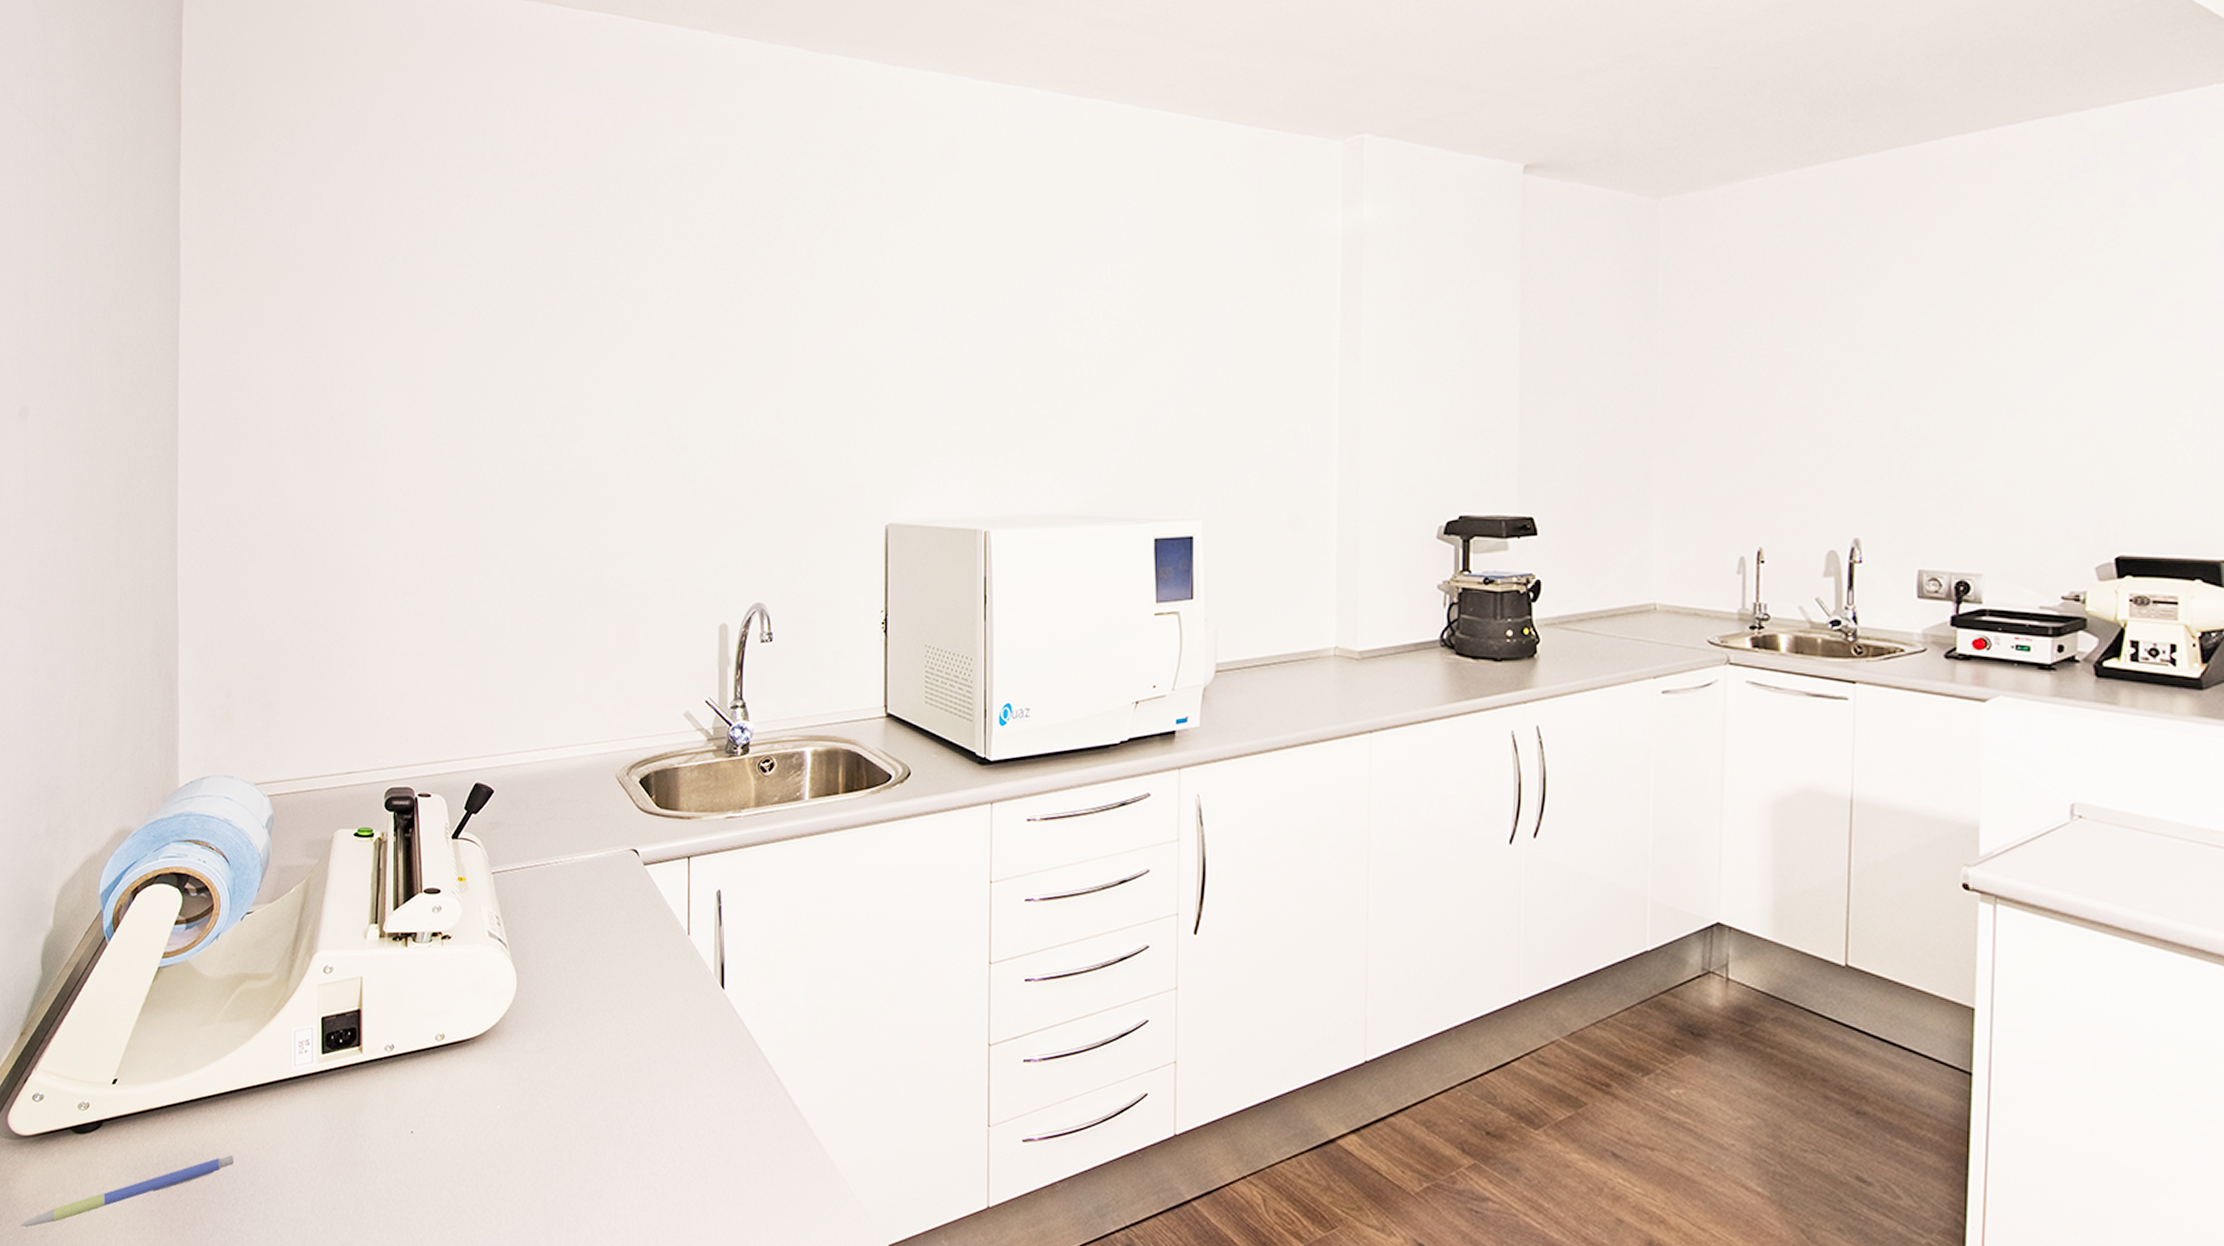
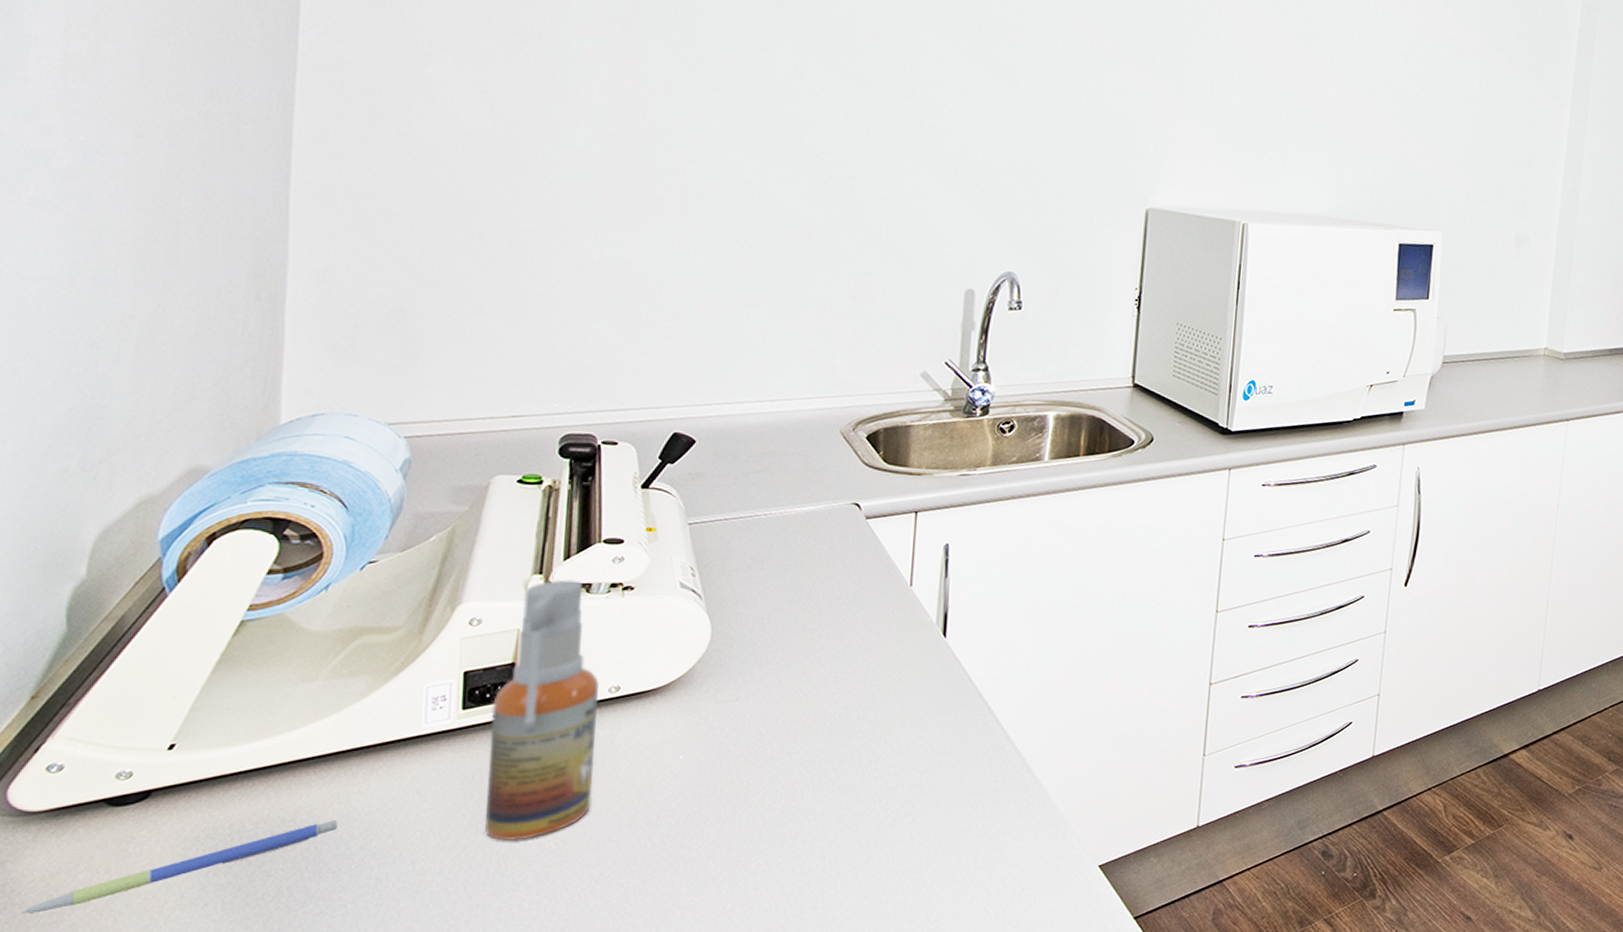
spray bottle: none [344,928,428,1184] -> present [485,579,599,842]

